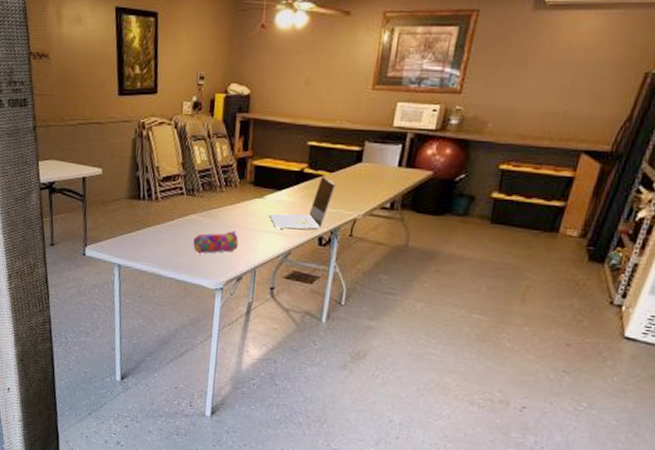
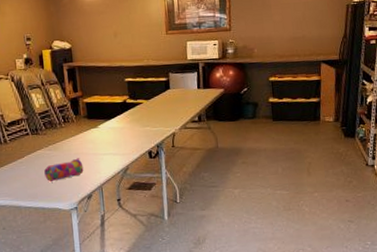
laptop: present [268,175,336,230] -> none [104,103,154,150]

